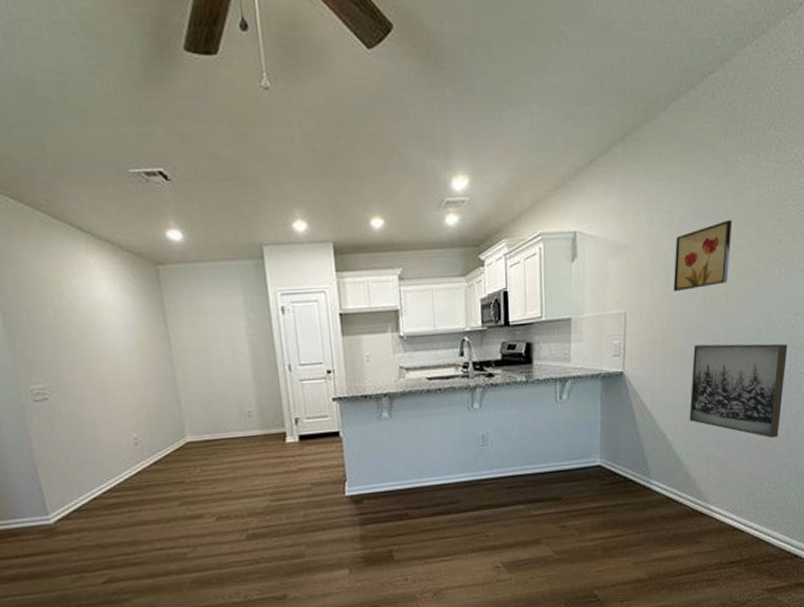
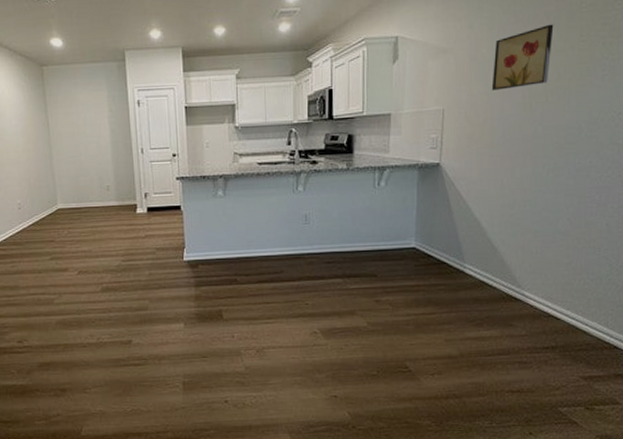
wall art: present [689,343,788,438] -> none [505,139,611,231]

